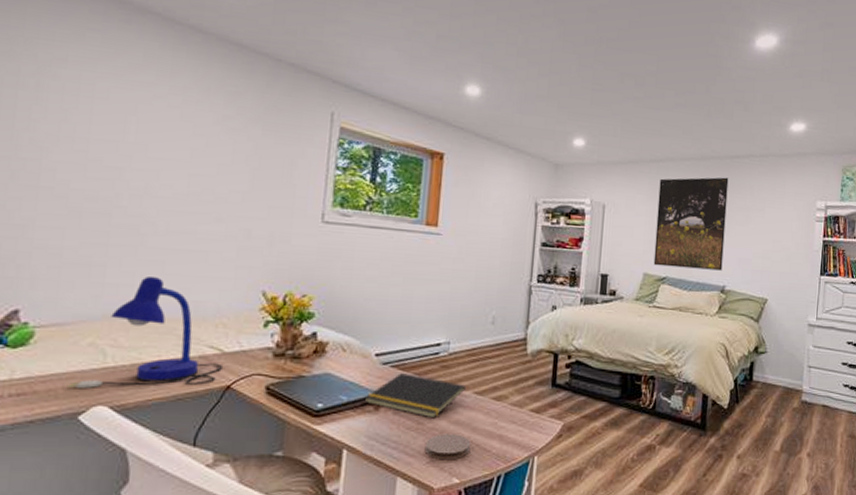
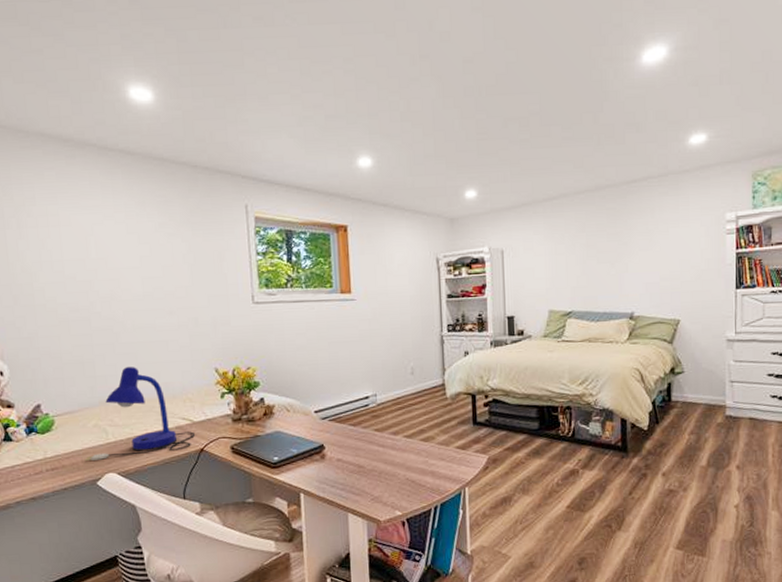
notepad: present [364,373,466,419] -> none [311,425,396,462]
coaster: present [424,434,471,460] -> none [367,473,408,497]
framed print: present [653,177,729,271] -> none [555,204,629,302]

